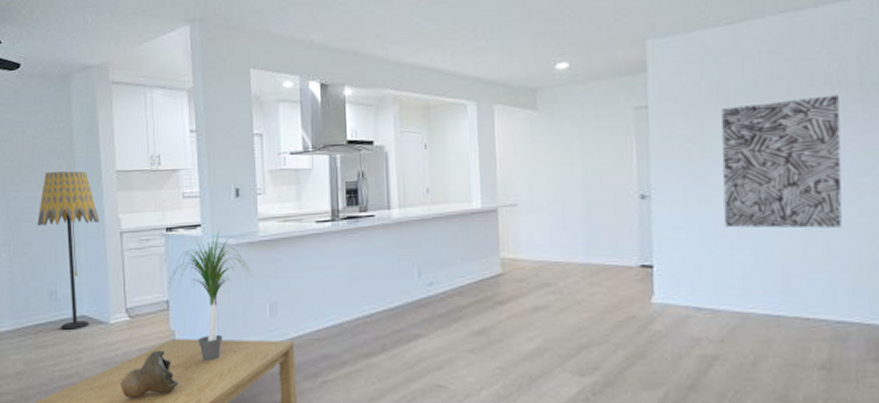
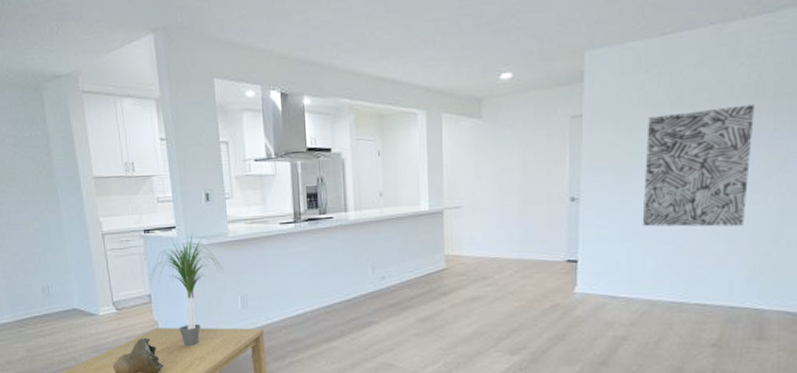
floor lamp: present [37,171,99,330] -> none [24,177,82,321]

